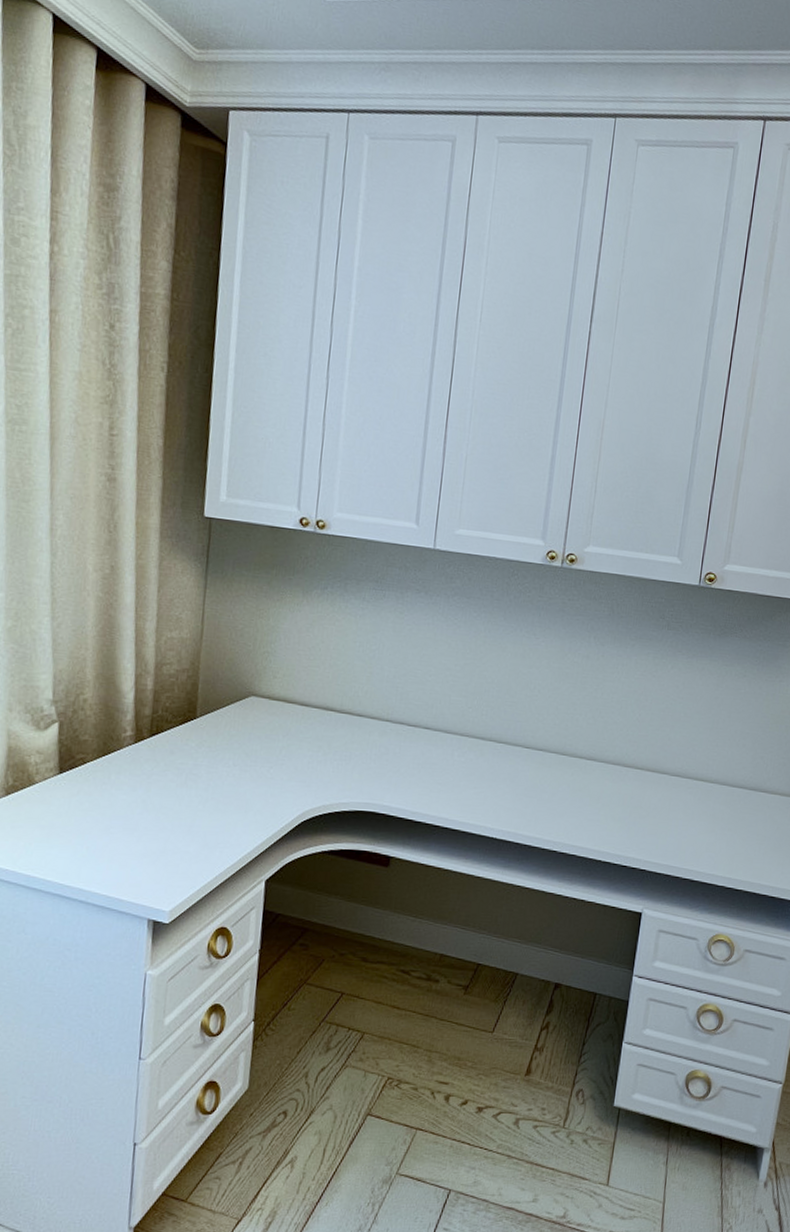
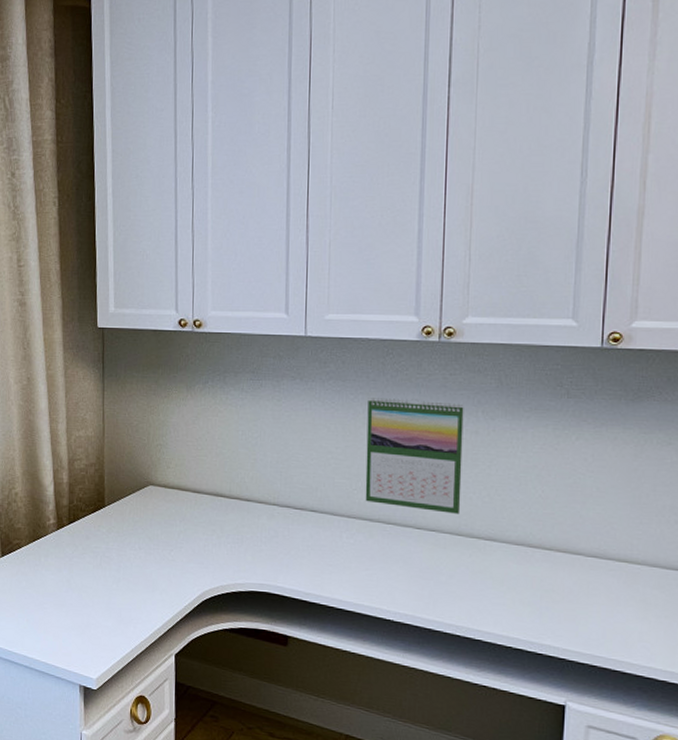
calendar: none [479,616,579,734] -> present [365,398,464,514]

